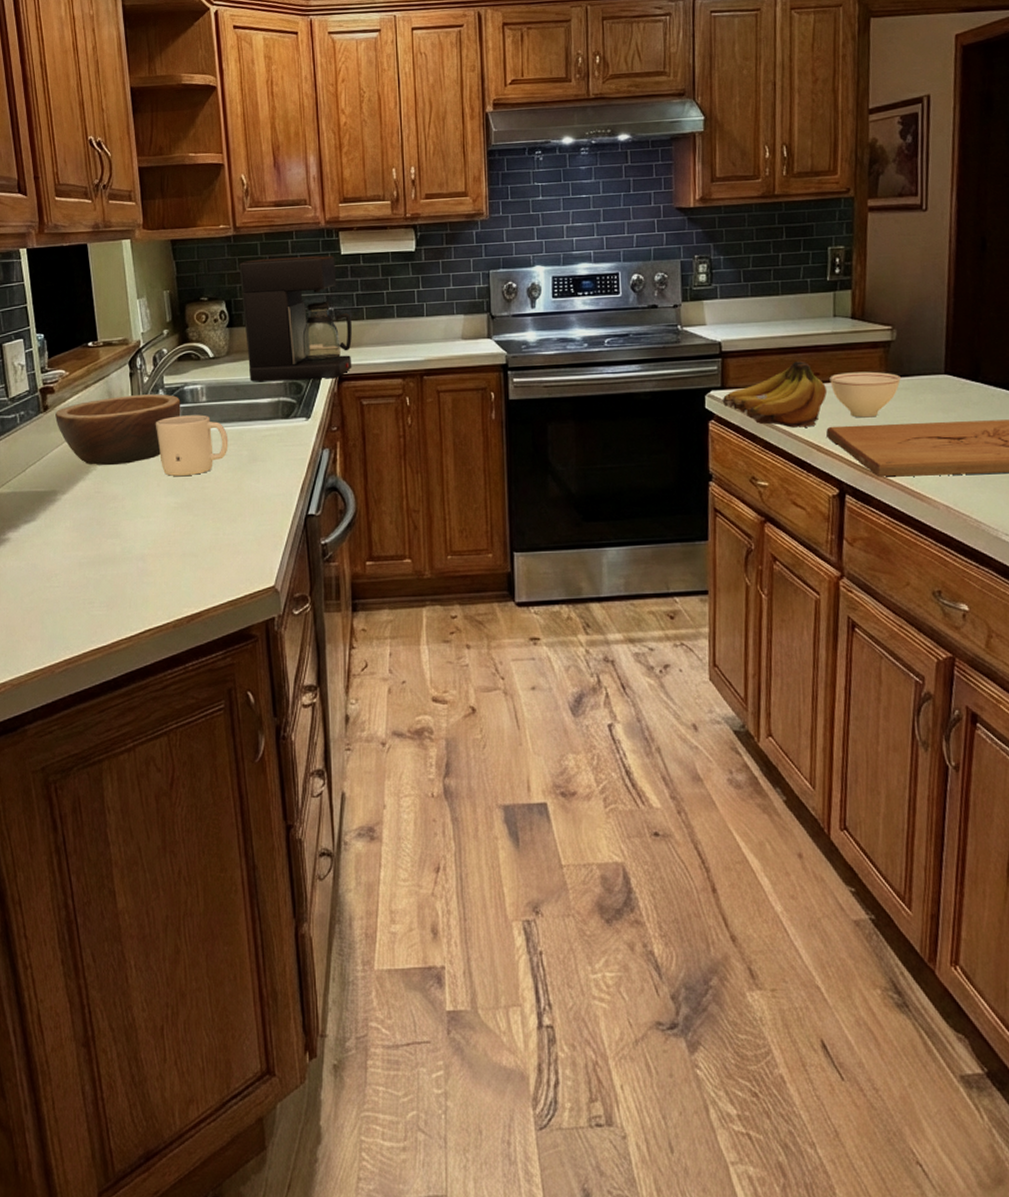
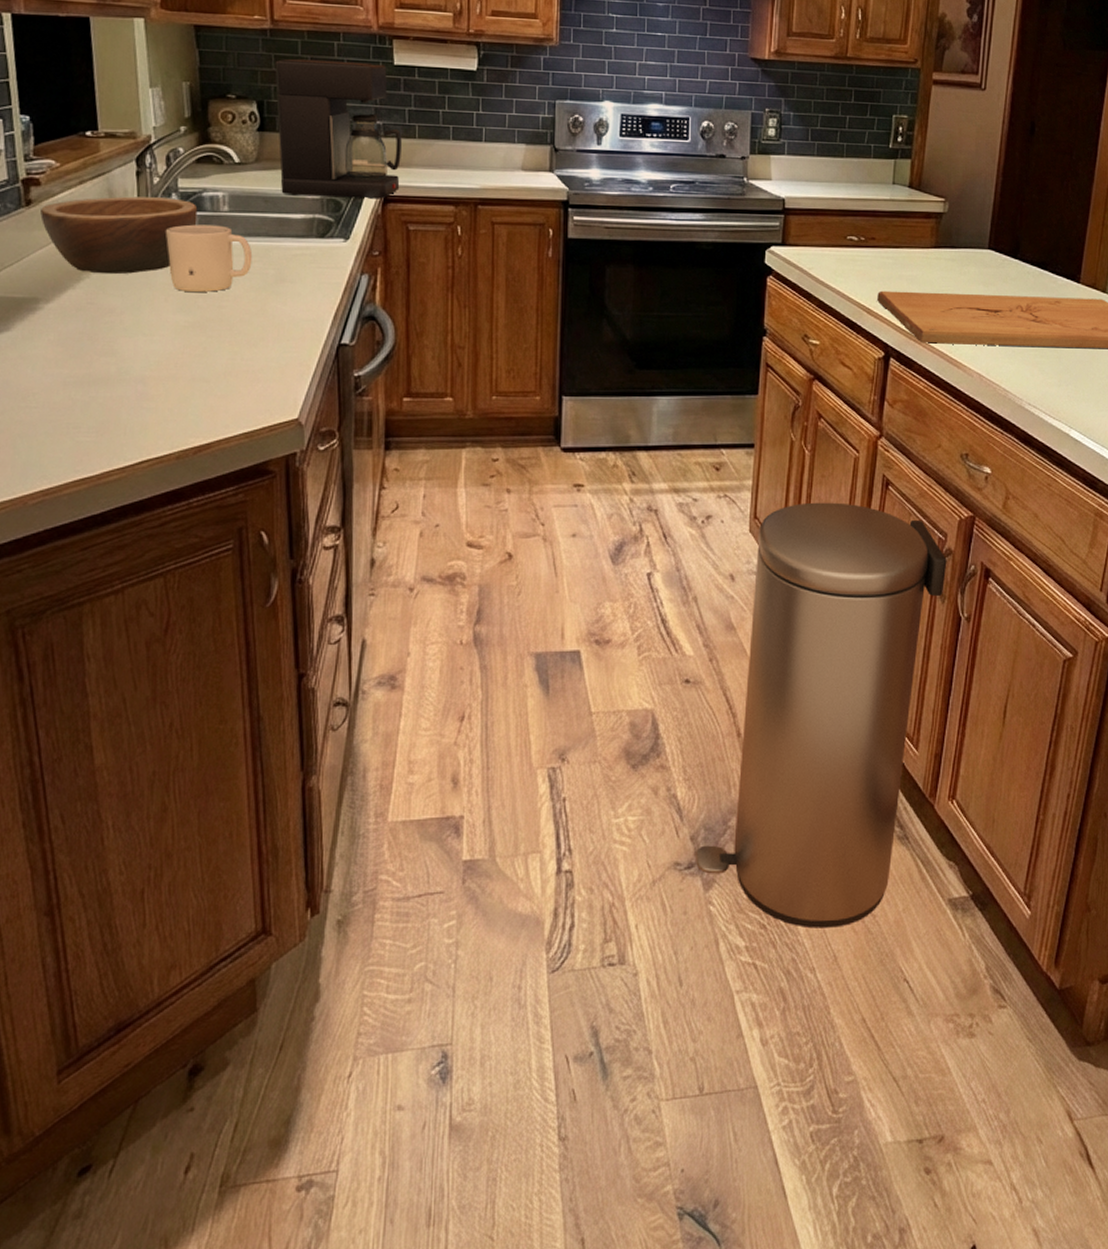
pedal bin: none [676,647,927,1100] -> present [694,502,947,928]
fruit: present [722,361,828,428] -> none [781,225,881,290]
bowl: present [829,371,902,418] -> none [884,239,950,285]

